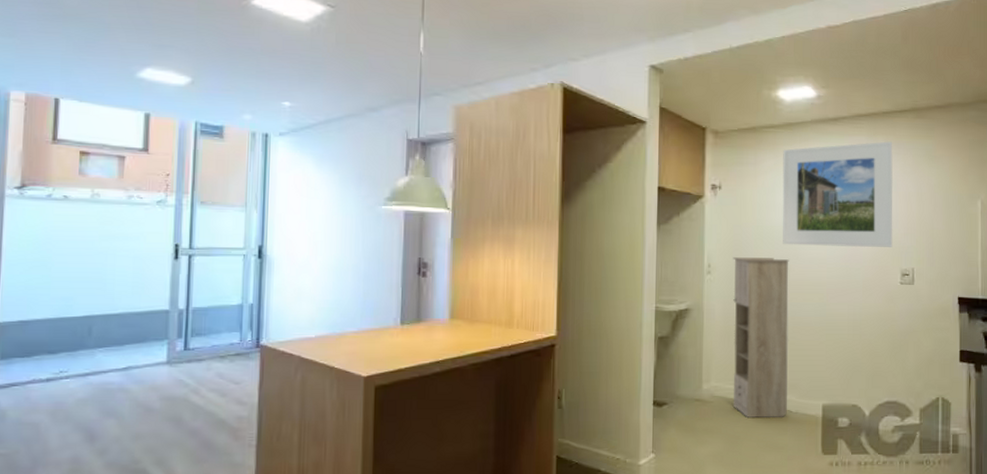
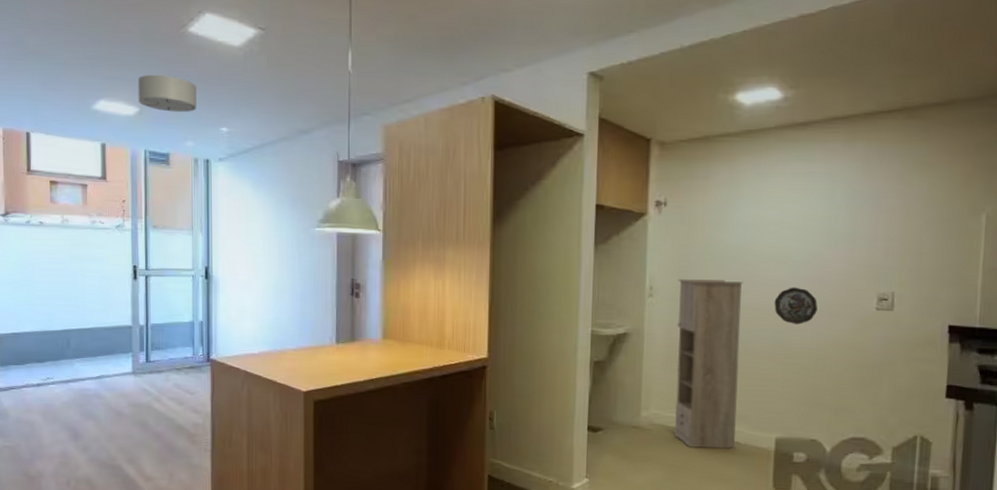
ceiling light: none [191,44,258,85] -> present [138,74,197,112]
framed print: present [782,141,893,247] -> none [736,147,876,269]
decorative plate: none [816,264,852,298] -> present [774,287,818,324]

